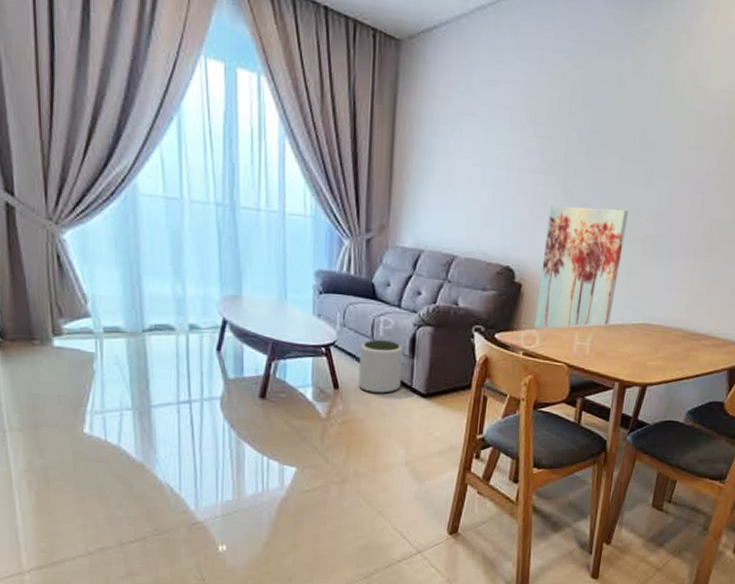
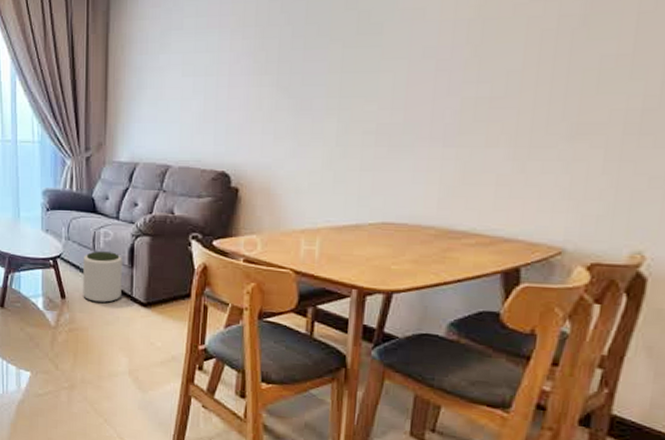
wall art: present [534,205,629,328] -> none [255,100,356,233]

